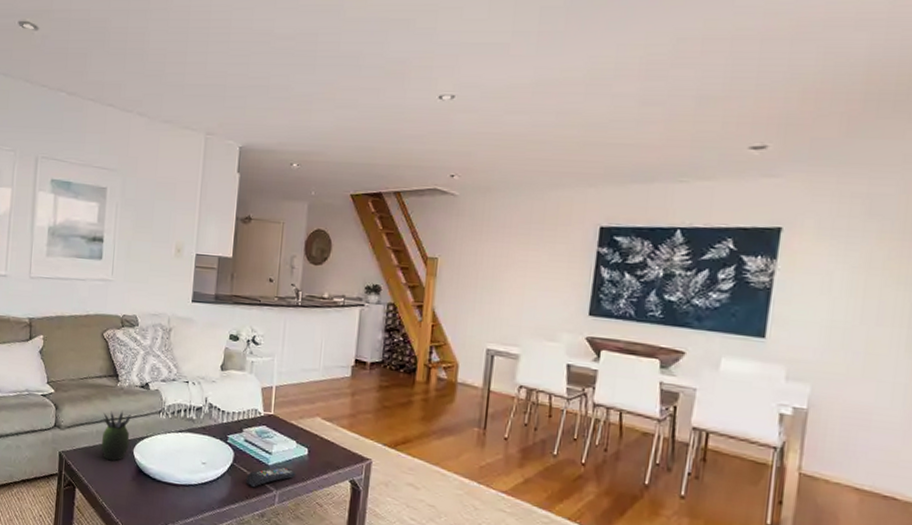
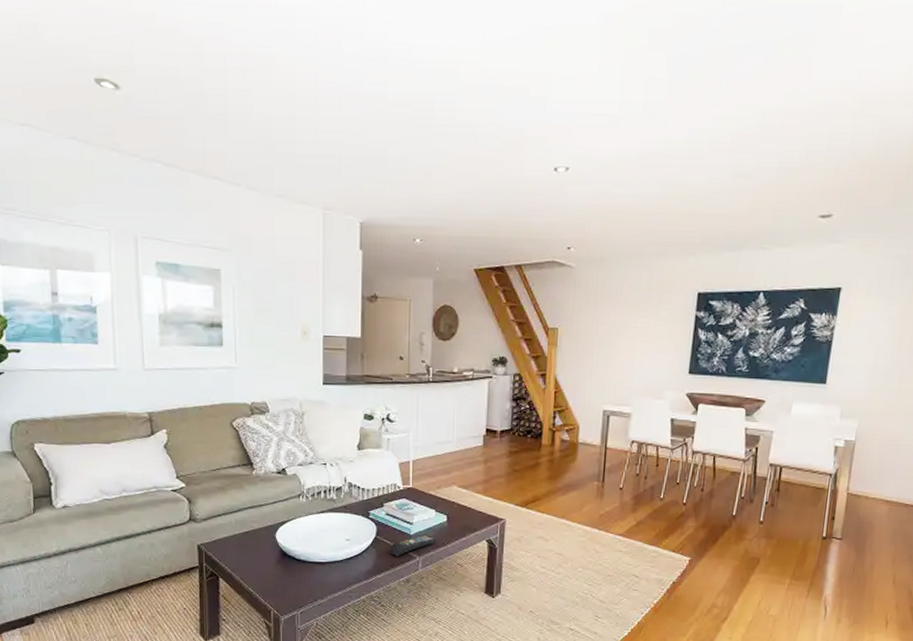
succulent plant: present [101,411,132,461] -> none [241,498,271,547]

